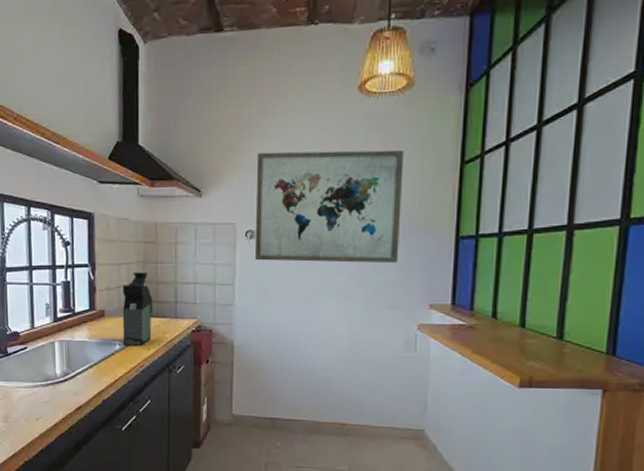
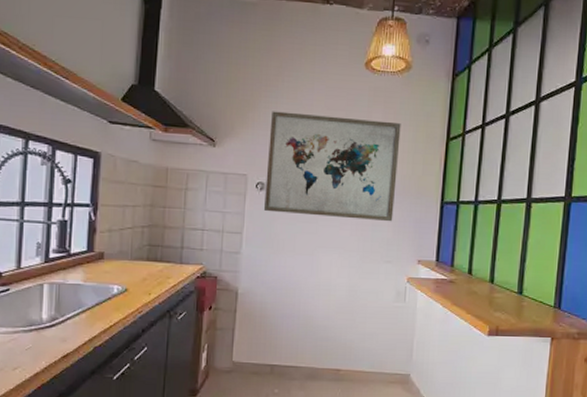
coffee maker: present [122,272,154,345] -> none [122,215,158,290]

